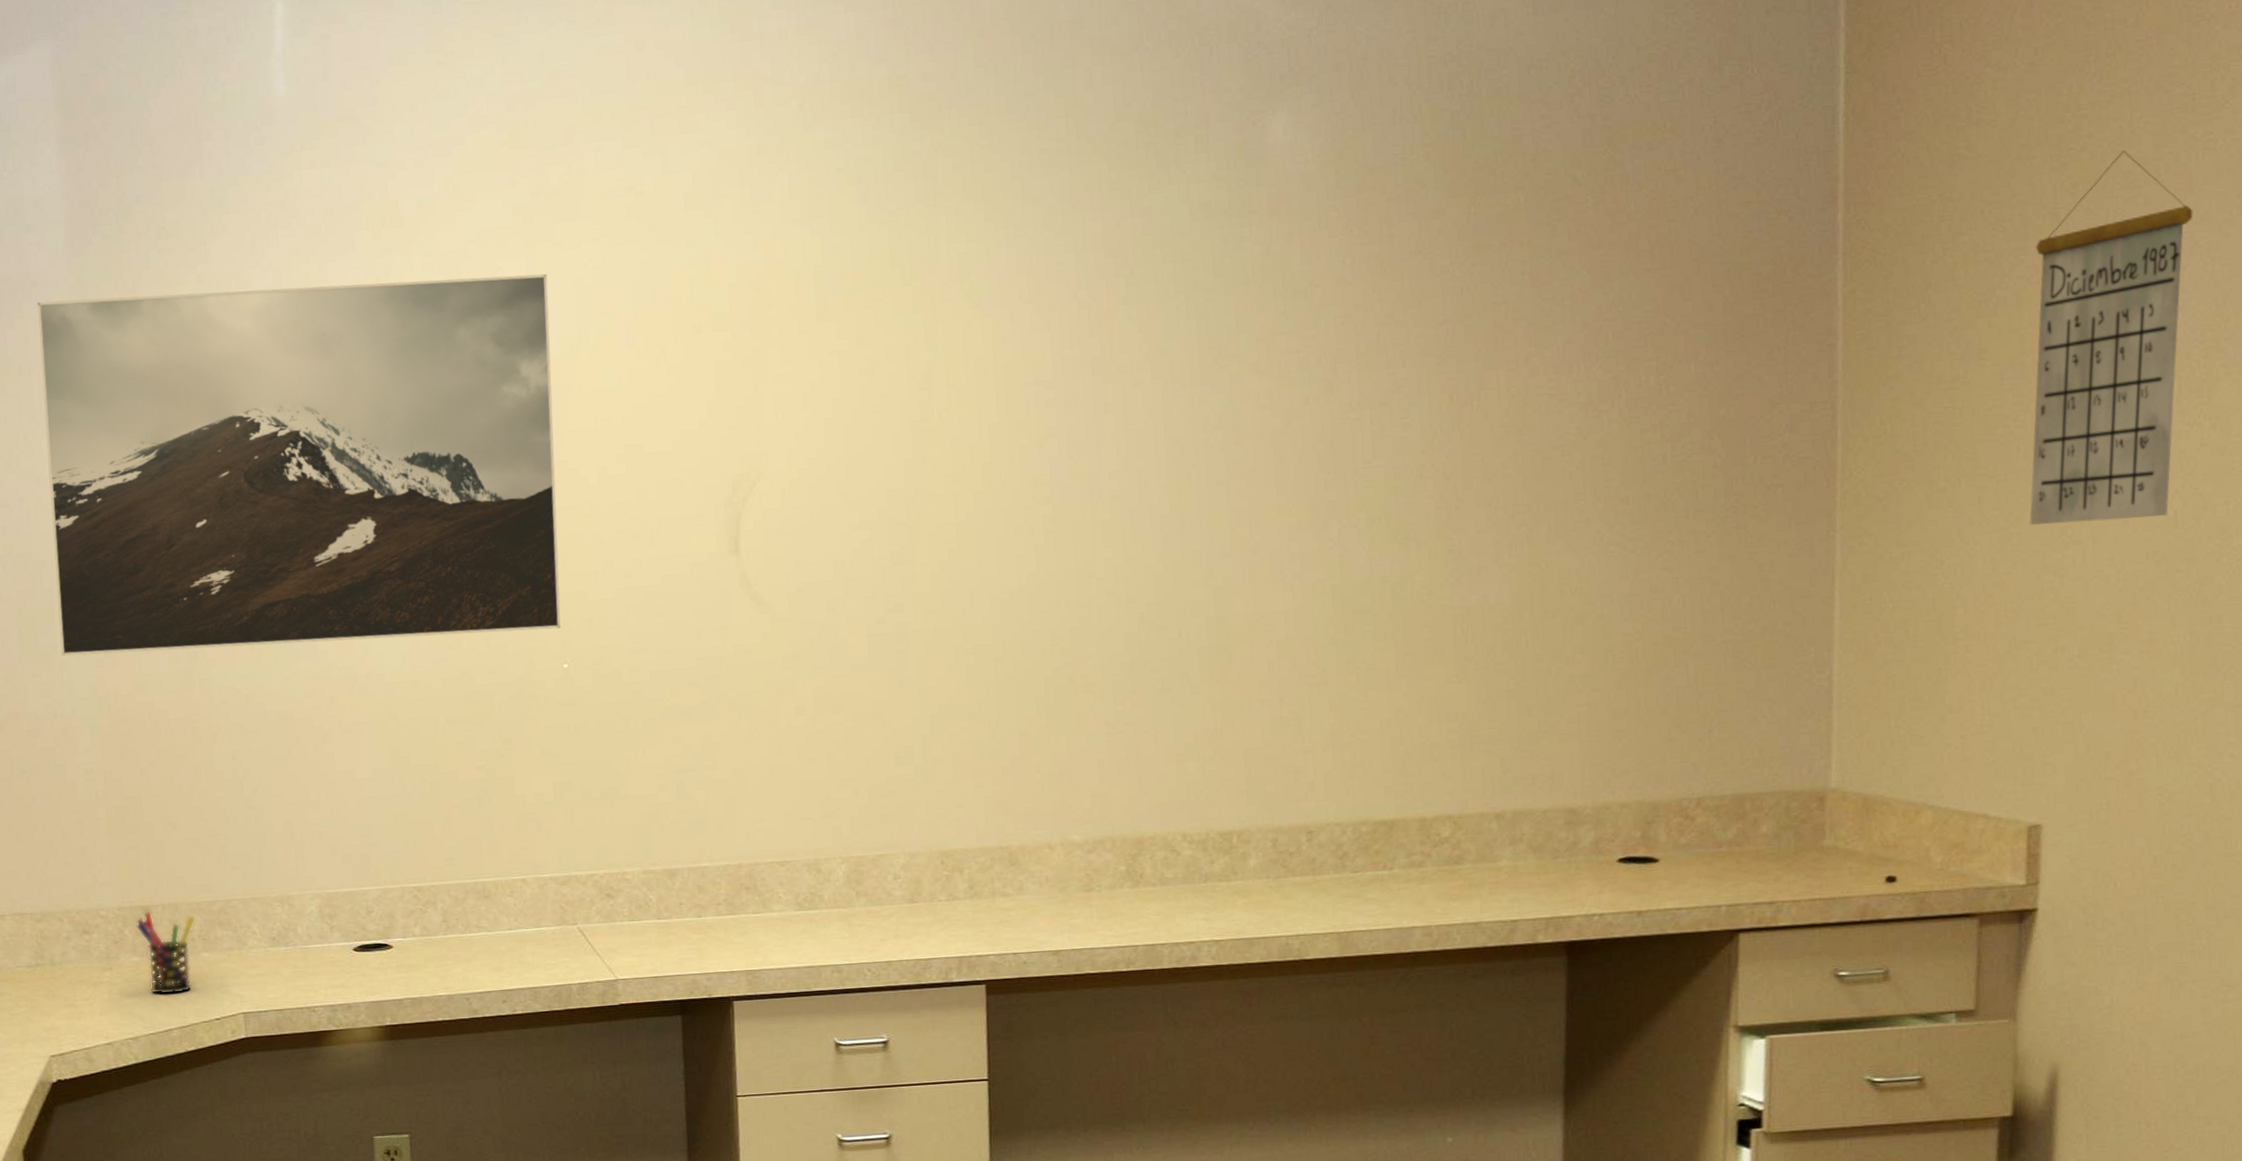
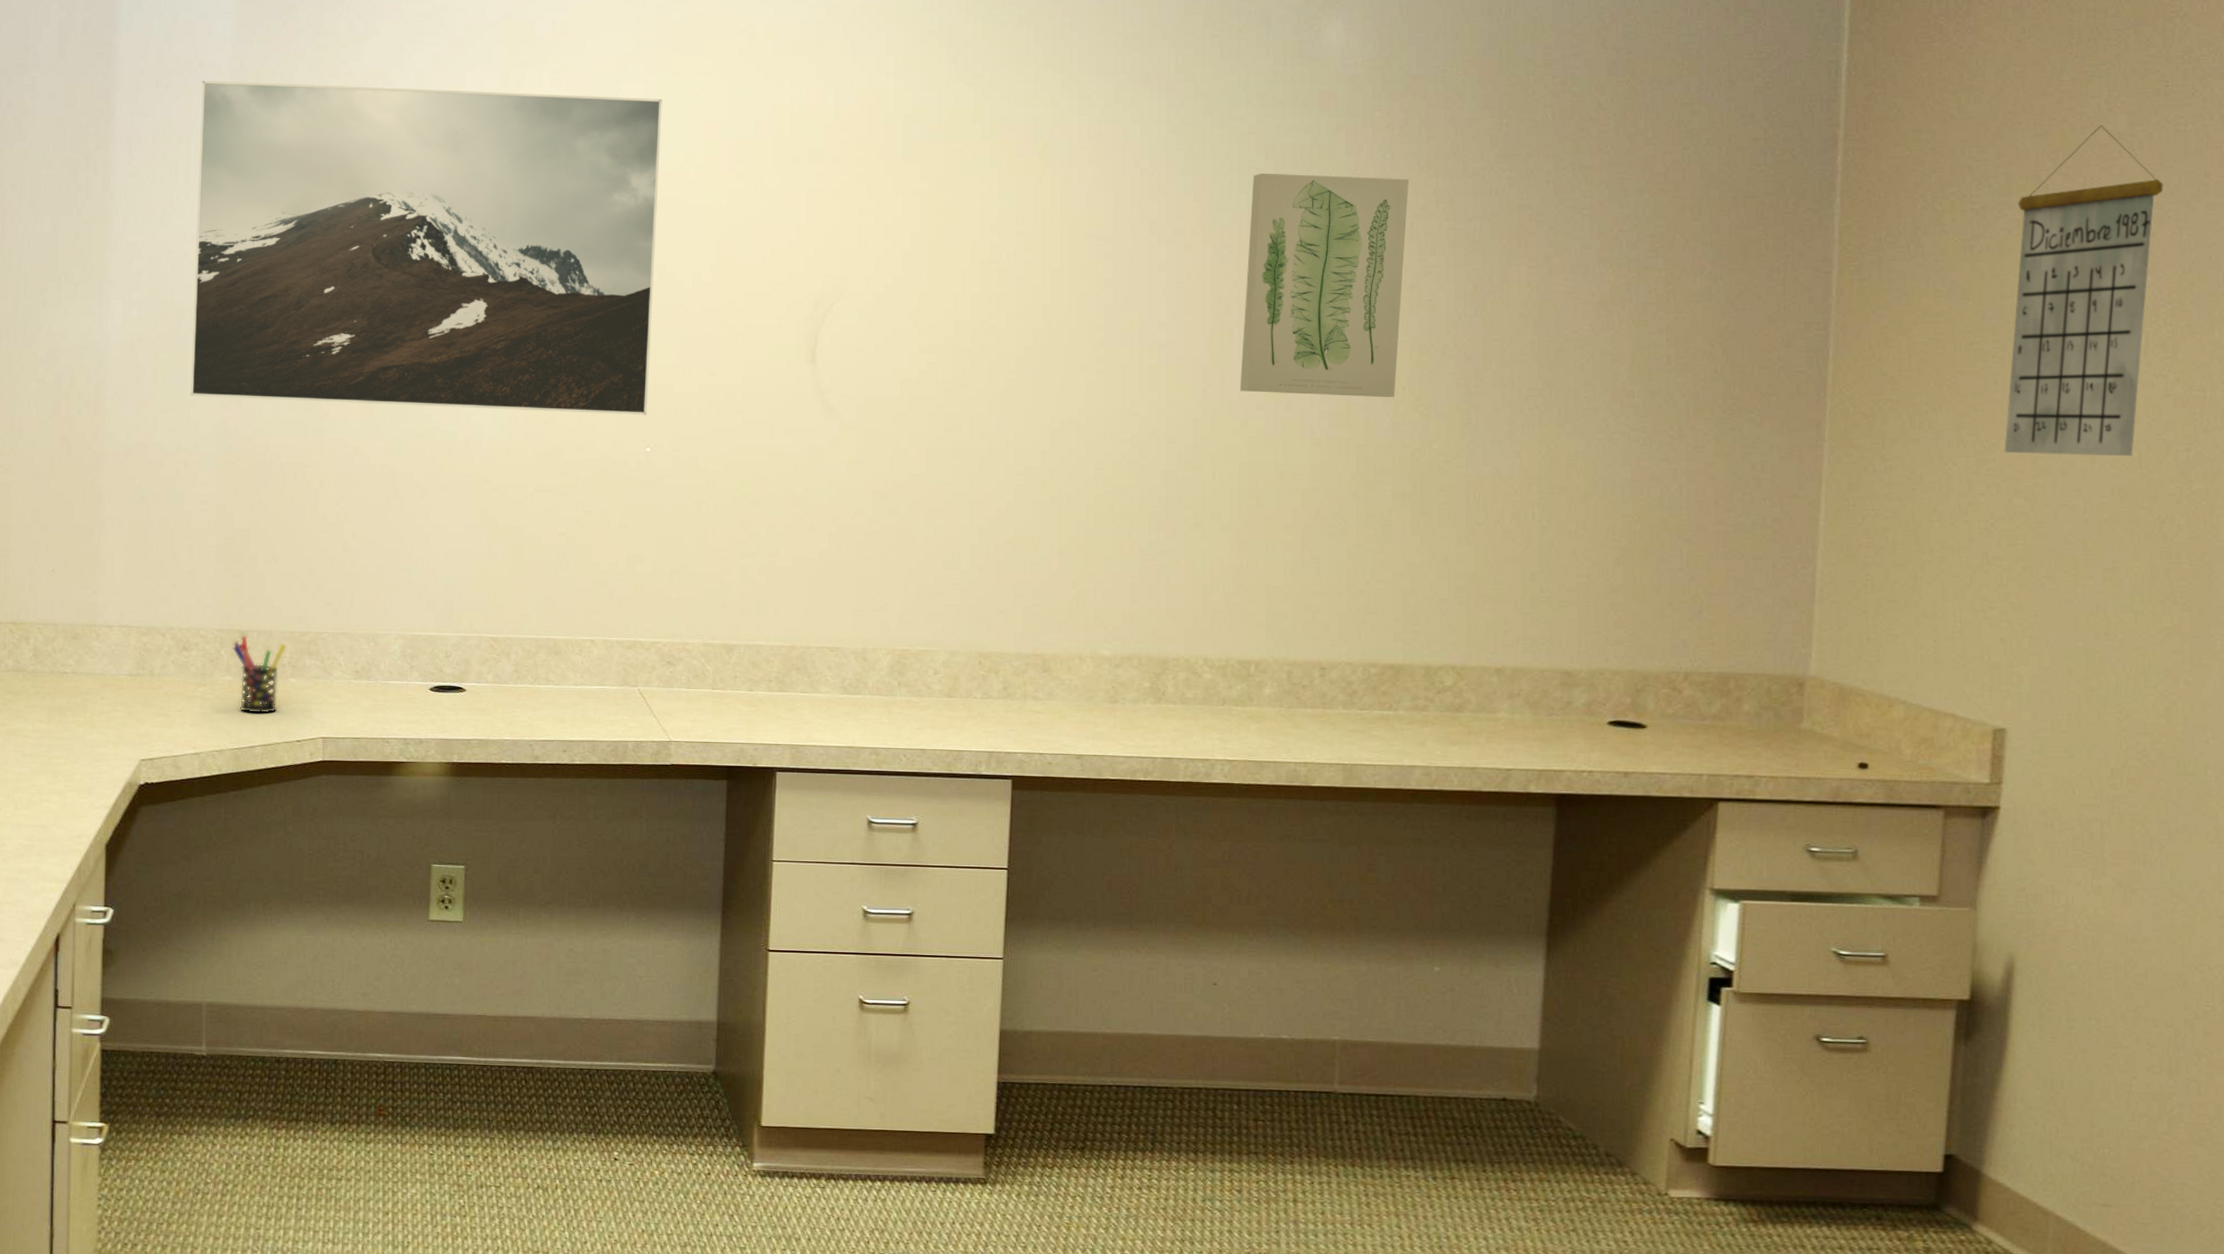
wall art: none [1201,284,1372,539] -> present [1239,173,1409,397]

